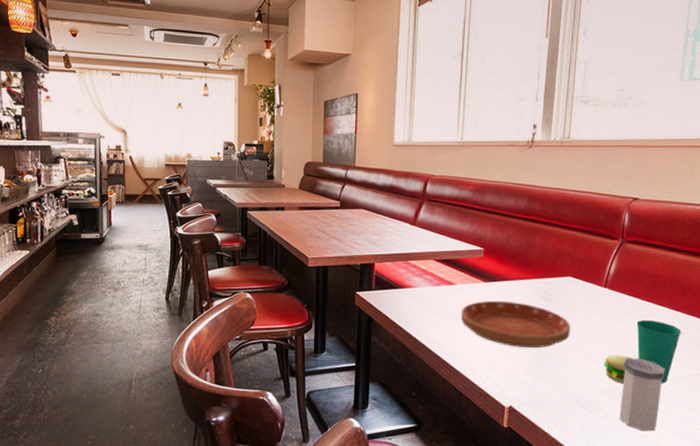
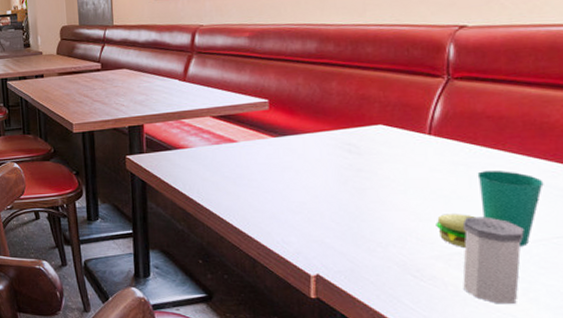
saucer: present [460,300,571,348] -> none [247,156,388,209]

